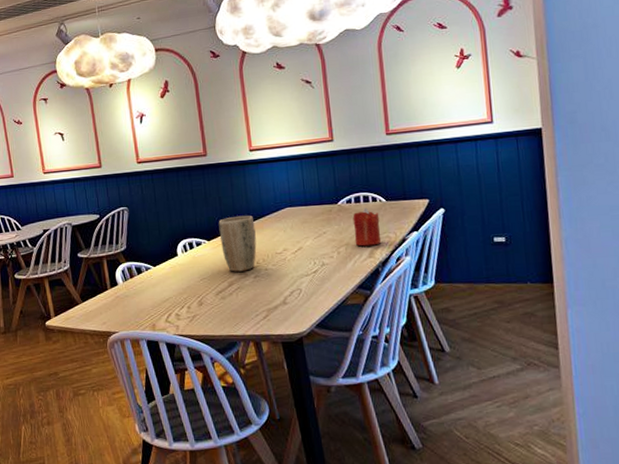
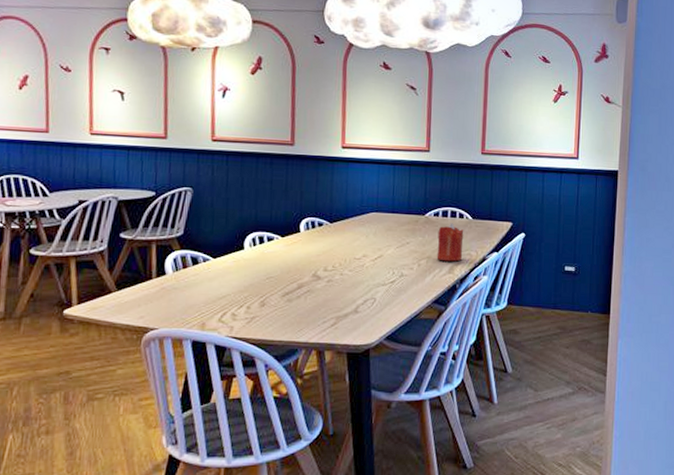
plant pot: present [218,215,257,272] -> none [295,214,336,274]

